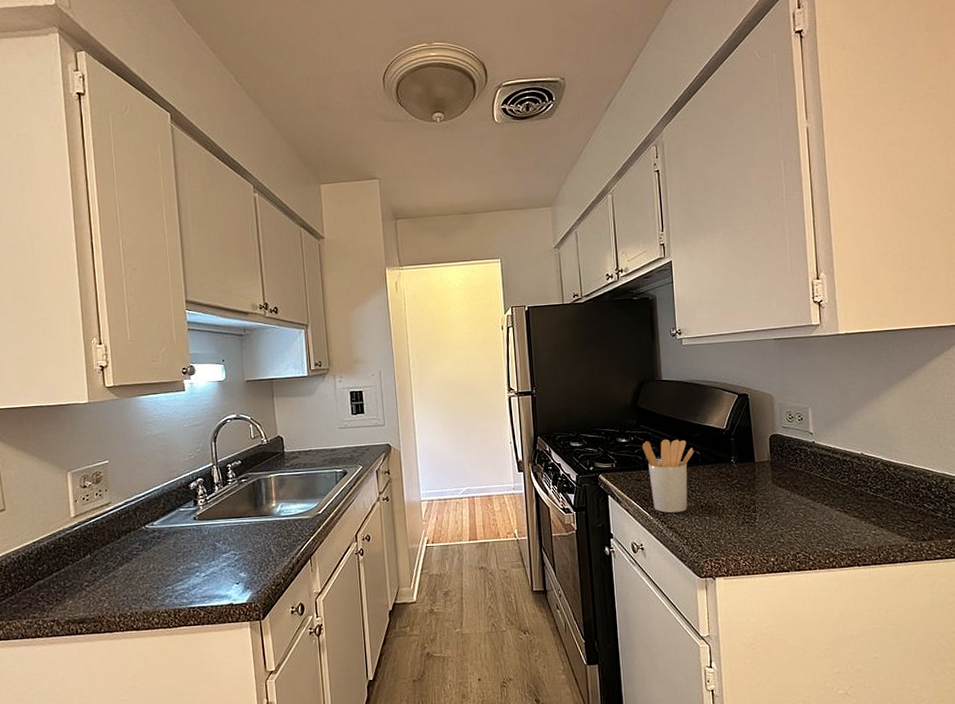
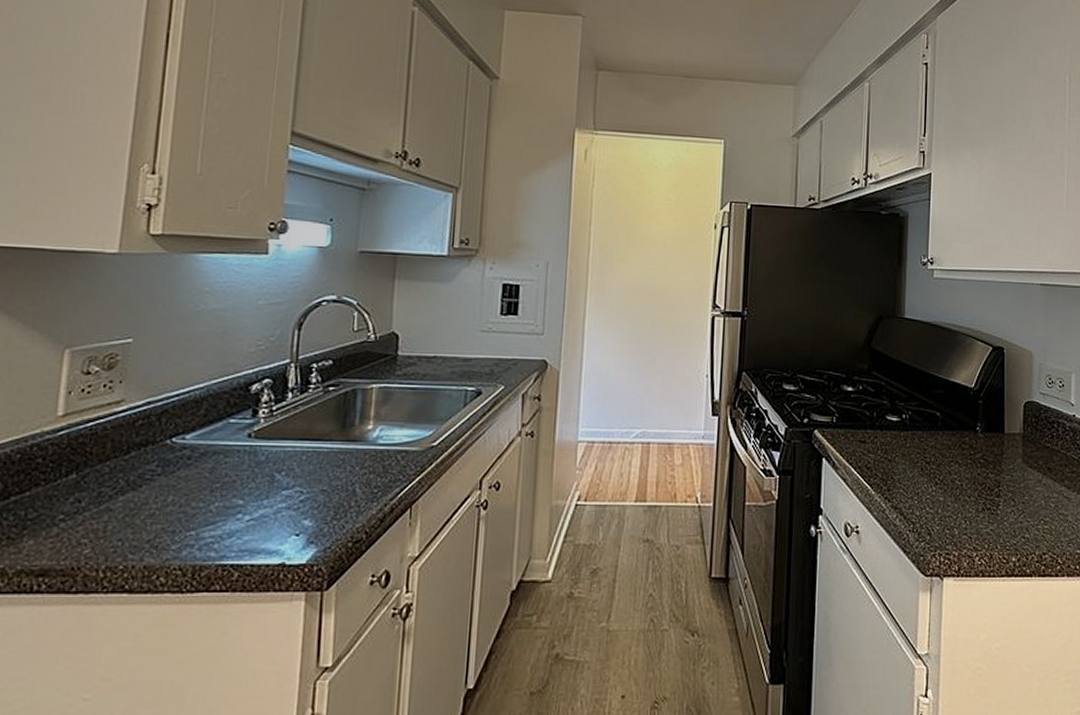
utensil holder: present [643,439,694,513] -> none [872,393,934,489]

